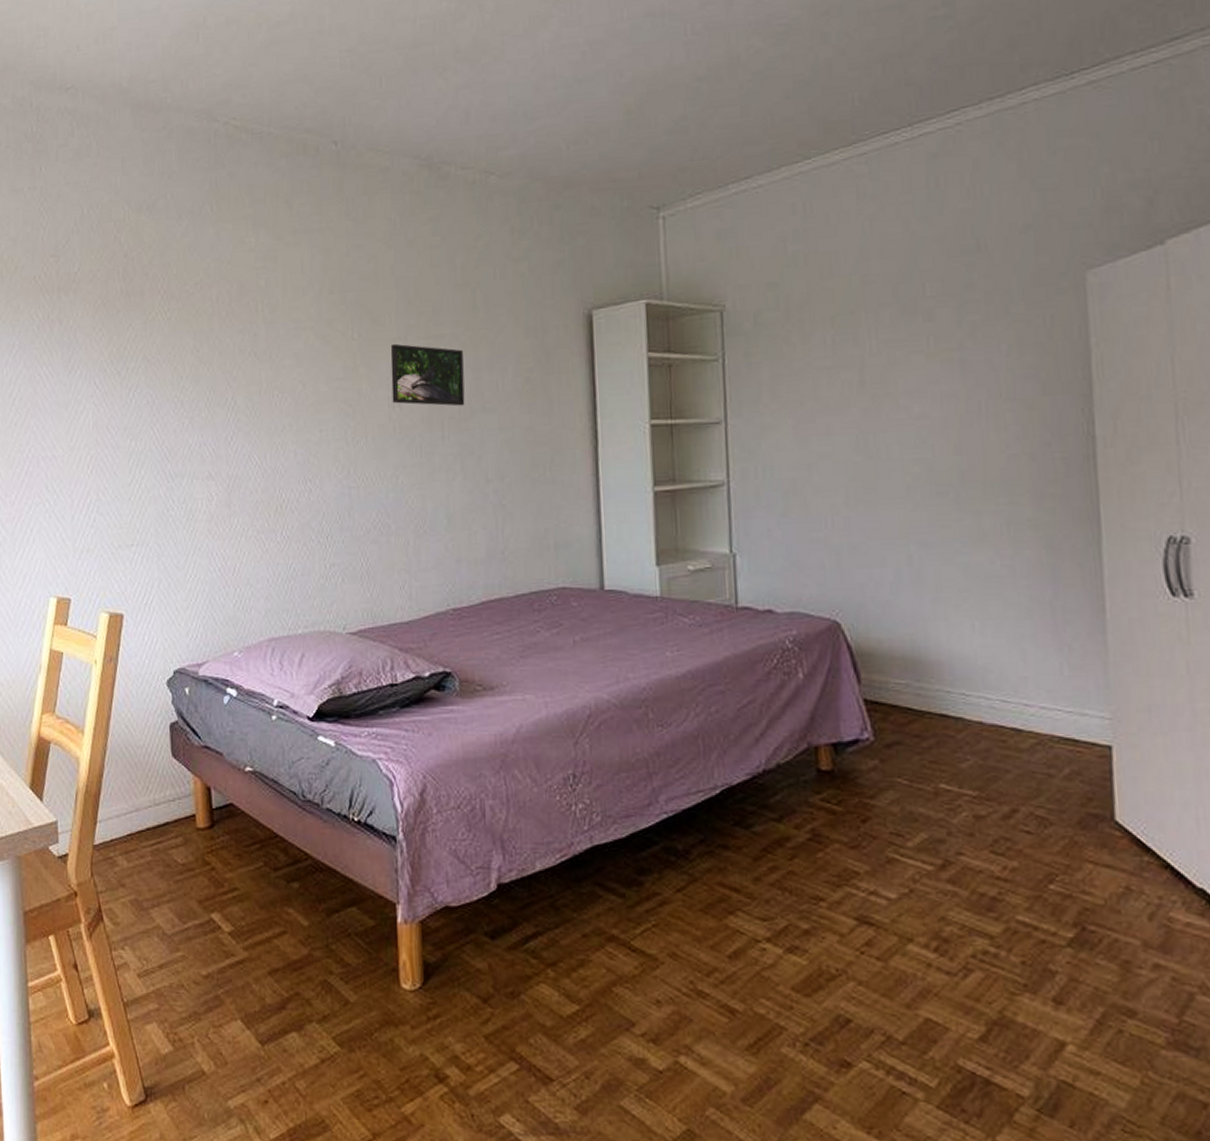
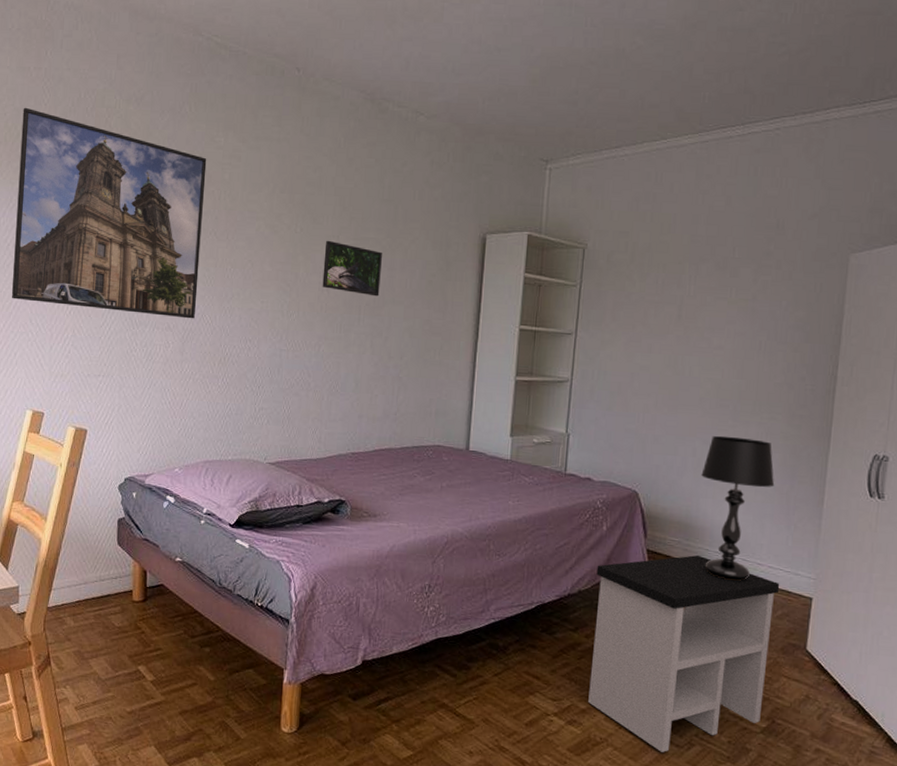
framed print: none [19,235,241,464] -> present [11,107,207,319]
side table: none [797,700,1064,984] -> present [588,554,780,752]
table lamp: none [924,533,1031,733] -> present [701,435,775,582]

